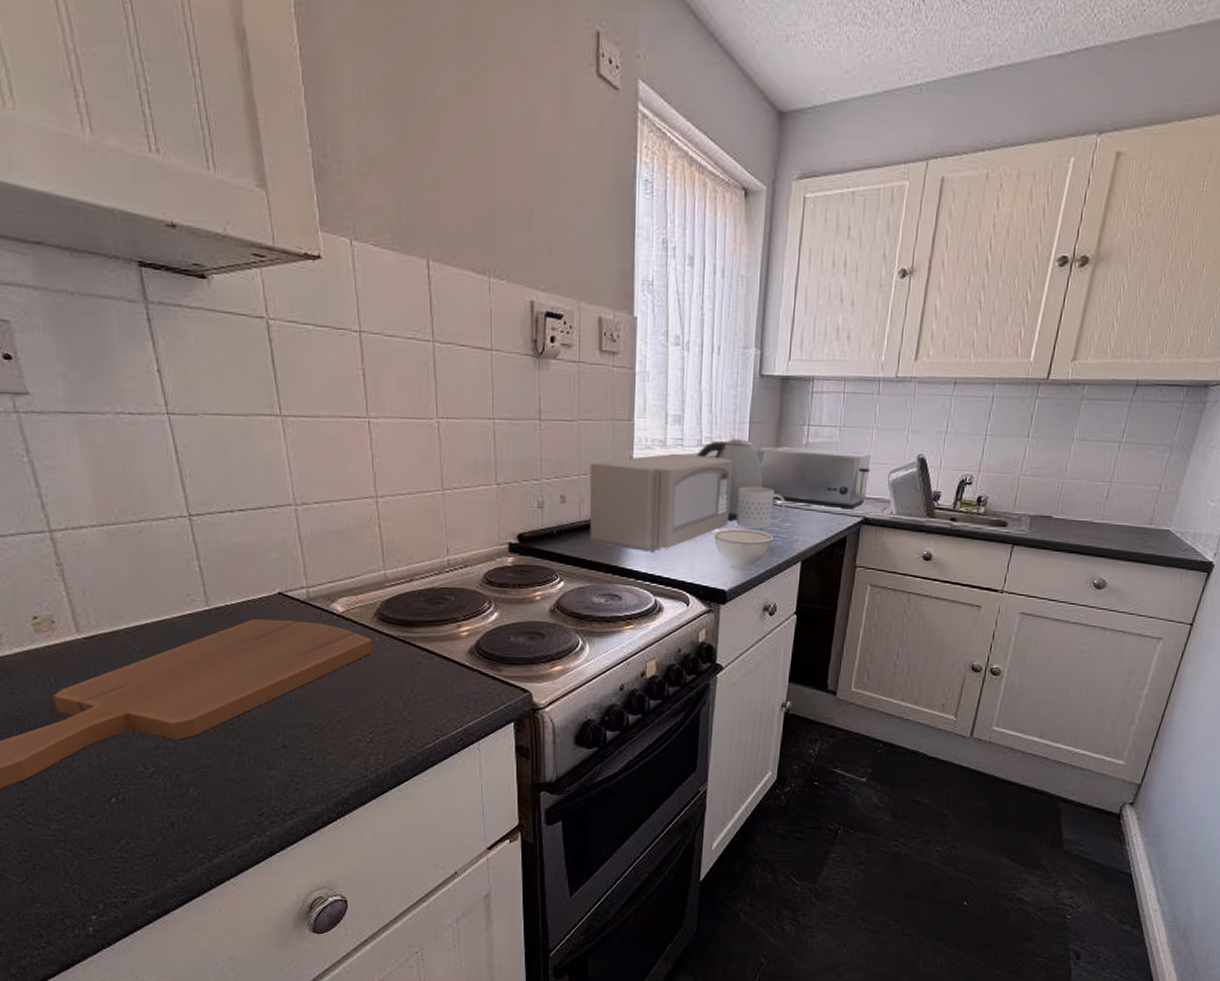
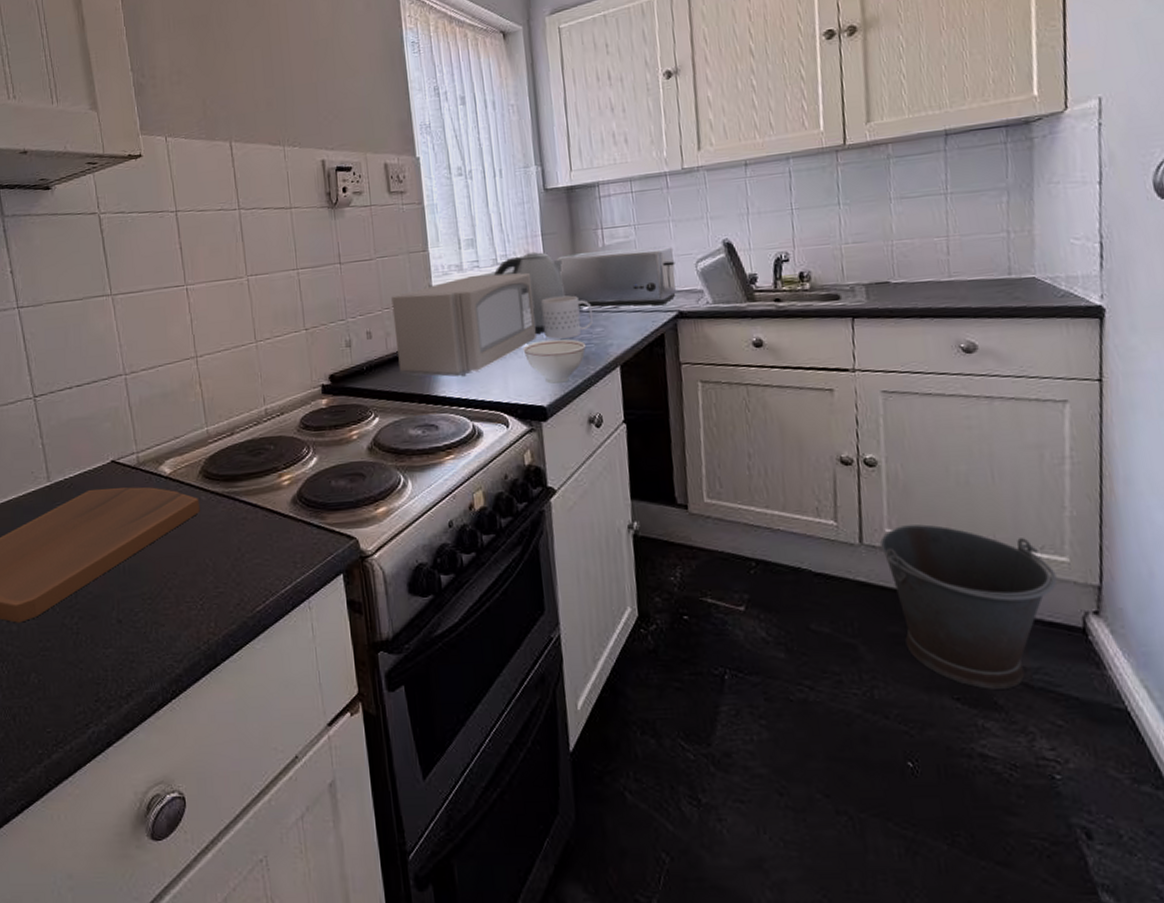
bucket: none [985,725,1112,854] -> present [879,524,1058,690]

